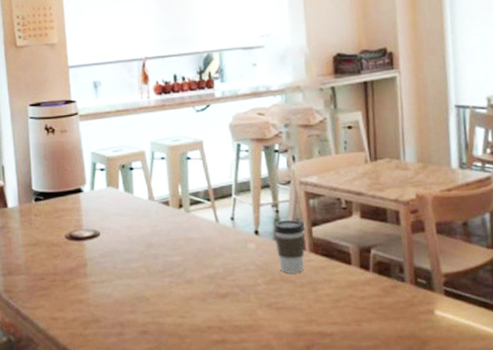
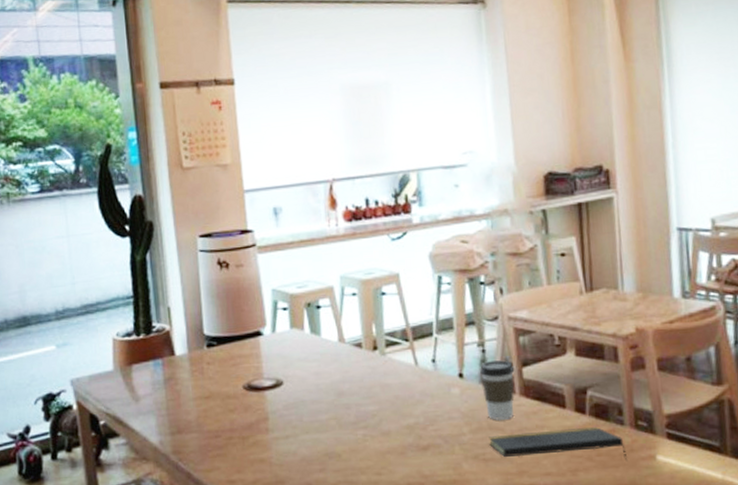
notepad: none [281,282,407,315] -> present [489,427,627,462]

